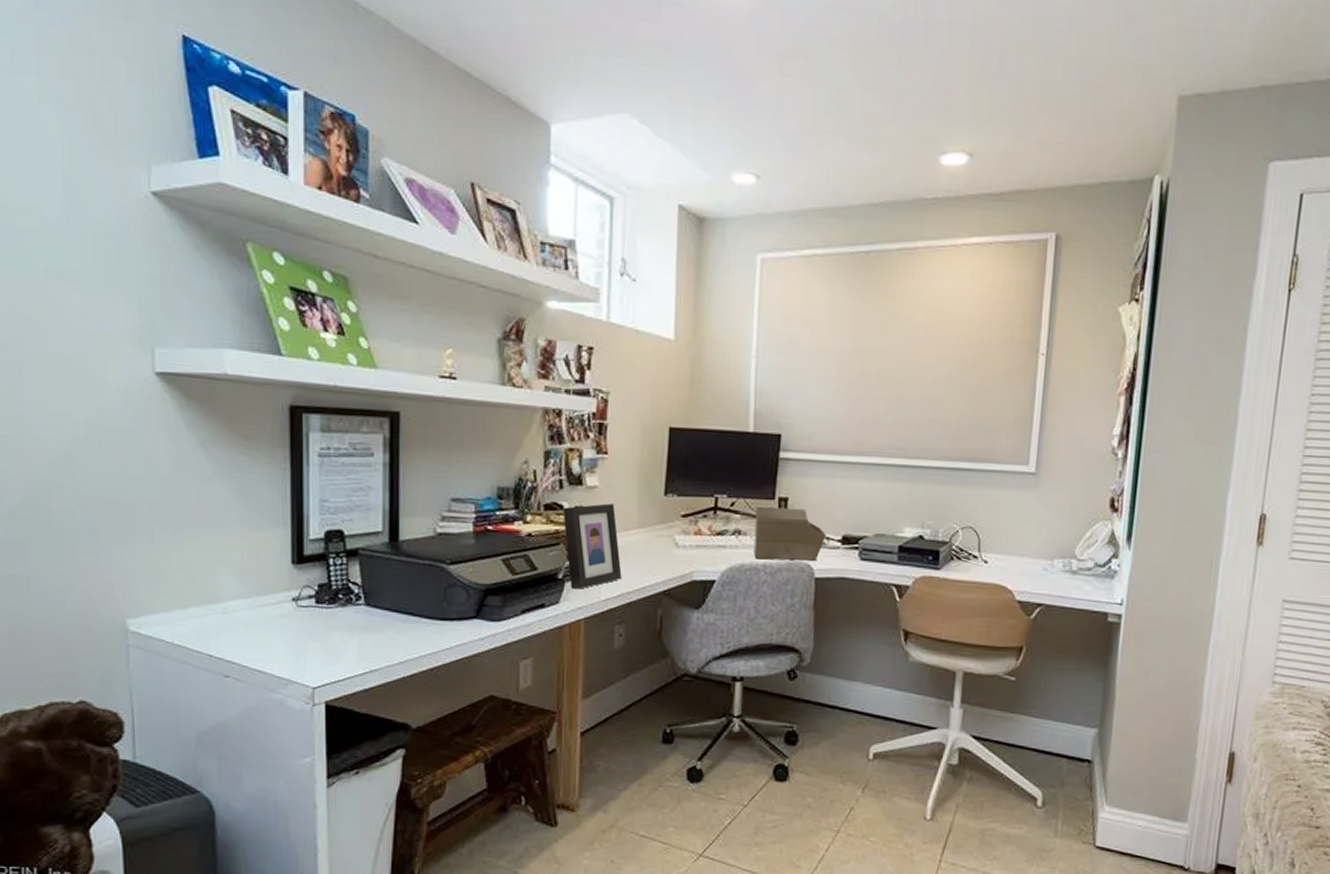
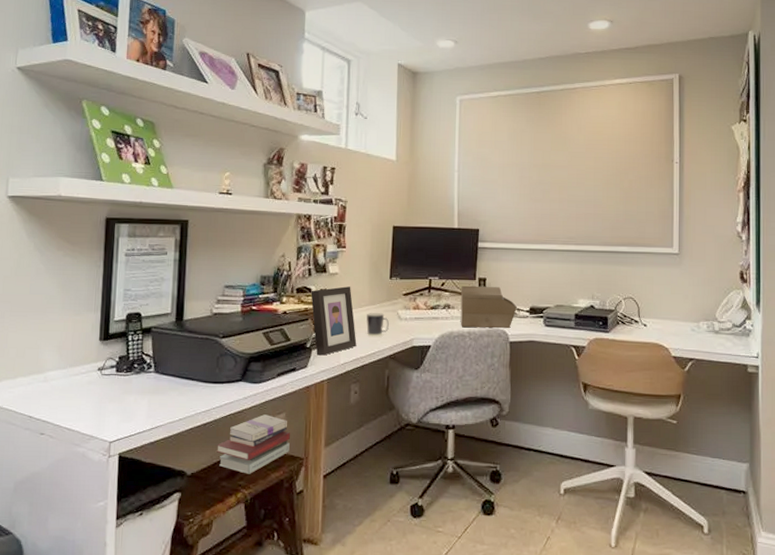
books: none [448,659,539,729] -> present [216,414,290,474]
mug: none [634,538,663,568] -> present [366,313,389,337]

